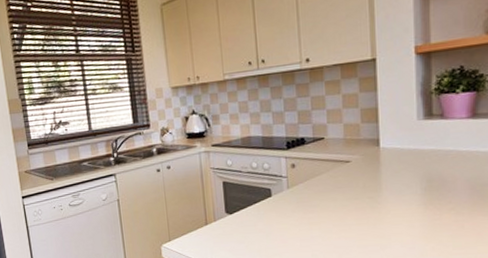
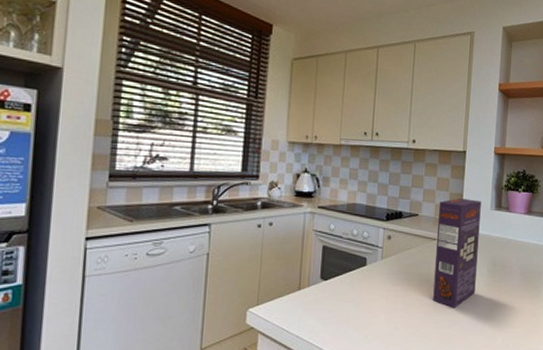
cereal box: none [349,111,407,232] -> present [433,198,481,308]

